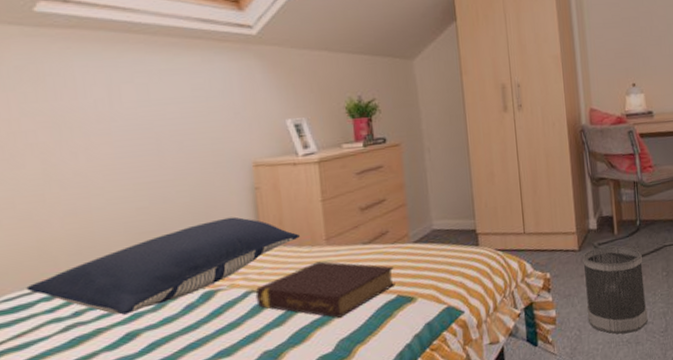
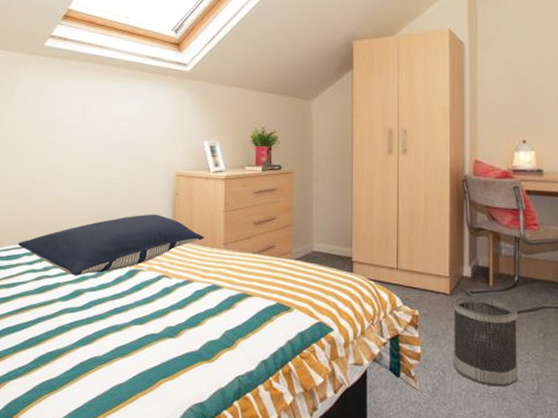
book: present [255,261,395,318] -> none [166,261,276,312]

